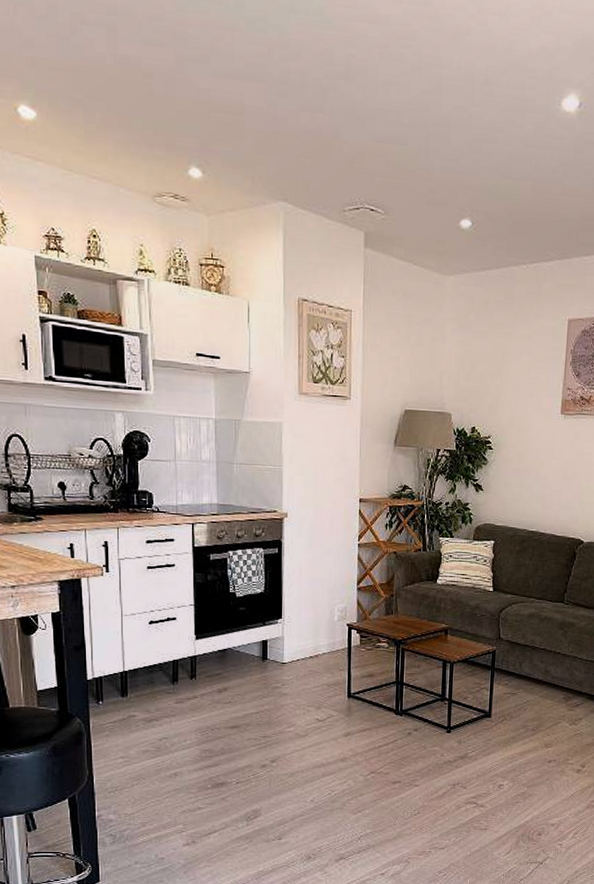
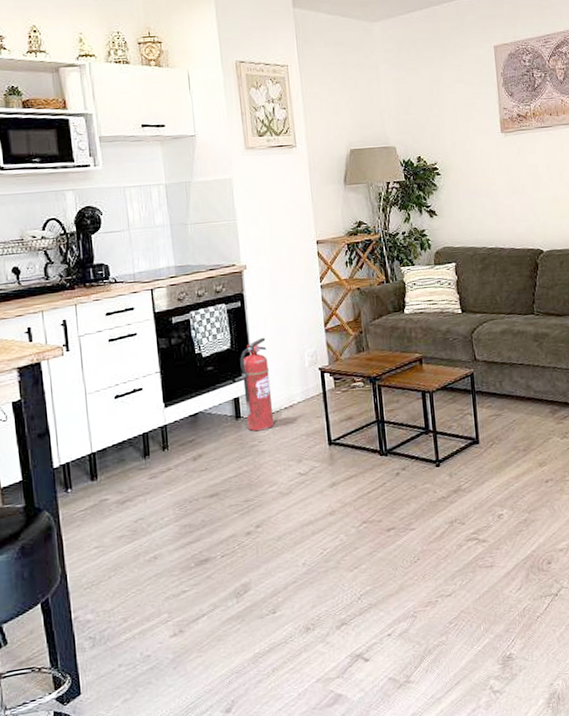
fire extinguisher: none [272,586,299,675] -> present [240,337,274,432]

